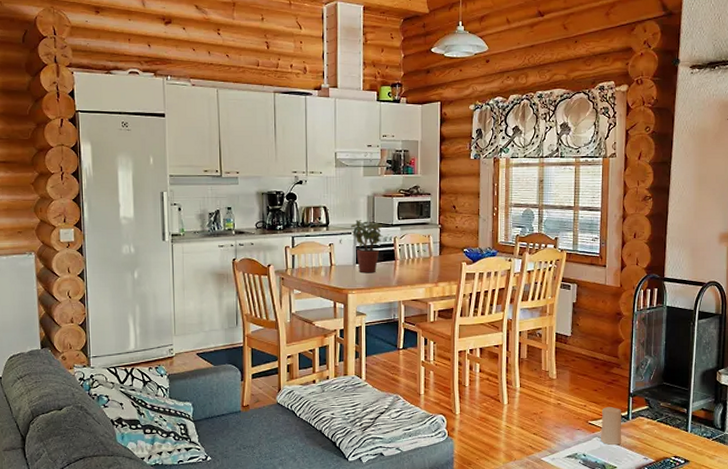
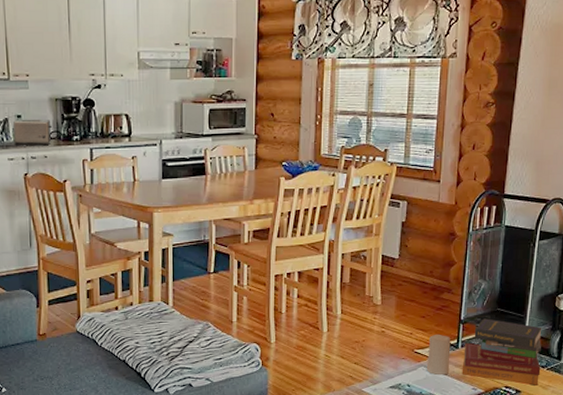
toaster: none [224,210,258,235] -> present [13,119,52,146]
potted plant: present [351,220,383,273] -> none [156,129,192,190]
books: none [633,392,707,455] -> present [461,318,542,386]

